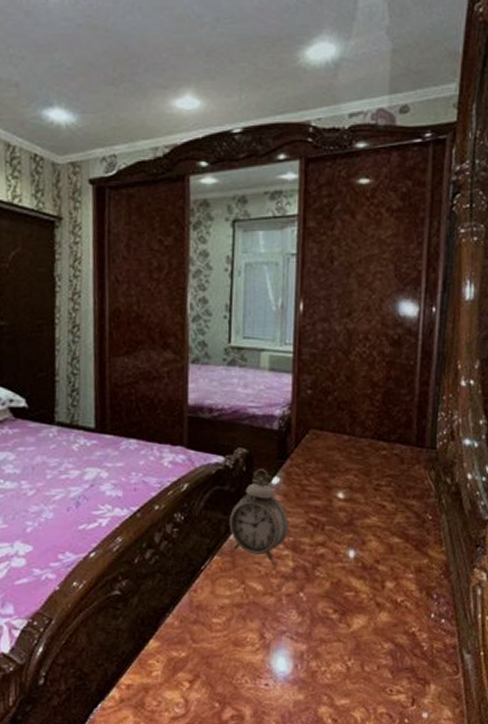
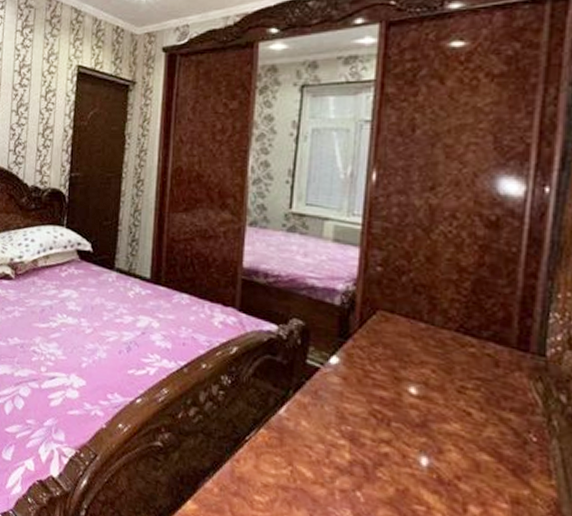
alarm clock: present [229,469,289,564] -> none [278,344,347,452]

